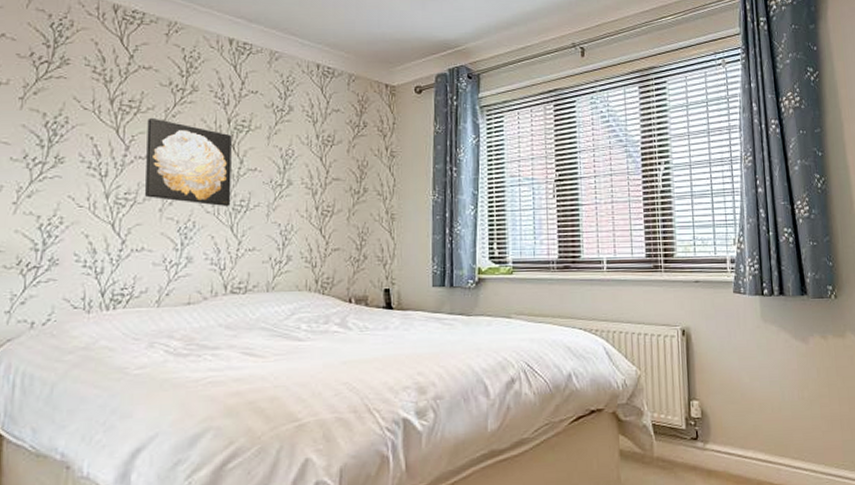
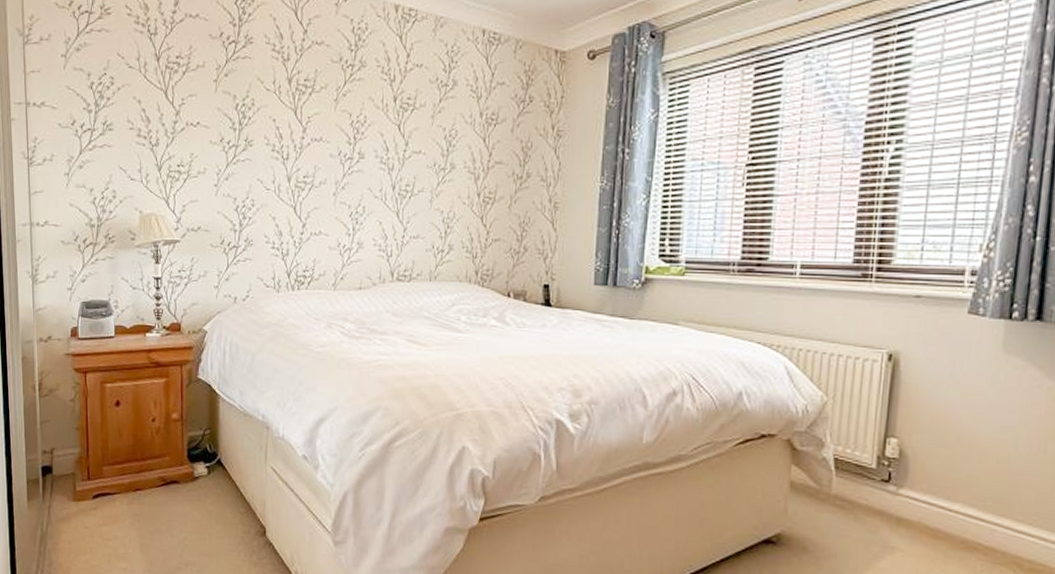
wall art: present [144,117,232,207] -> none [320,97,398,192]

